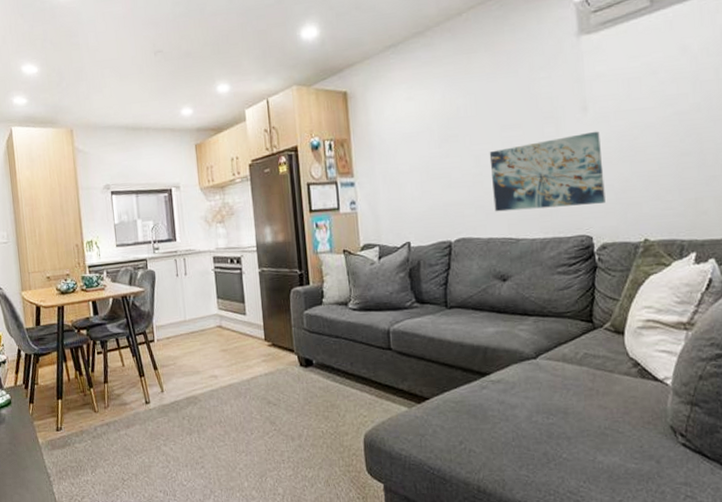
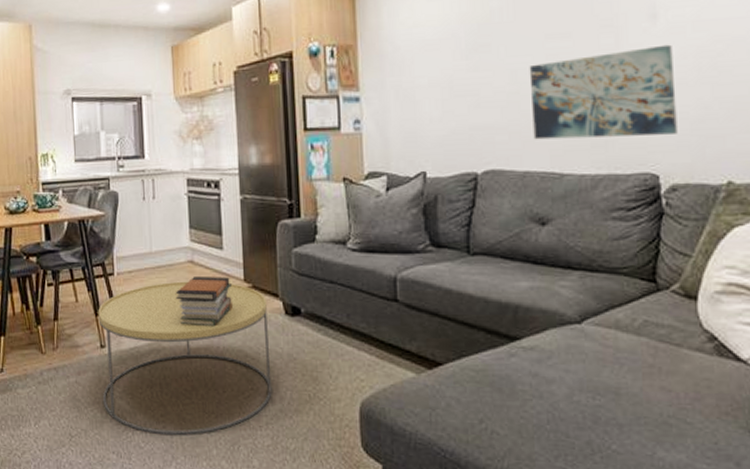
coffee table: none [142,343,292,473] -> present [98,281,272,435]
book stack: none [207,337,256,381] -> present [175,277,233,327]

